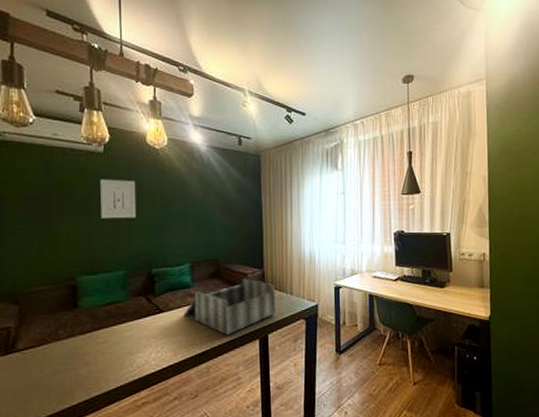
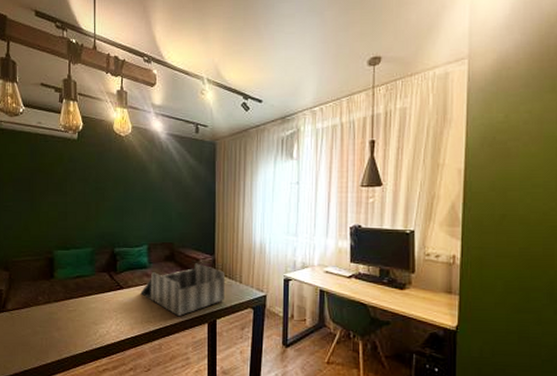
wall art: present [100,179,137,219] -> none [74,164,103,201]

